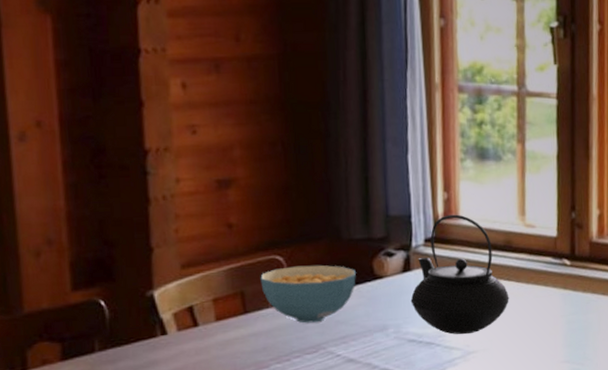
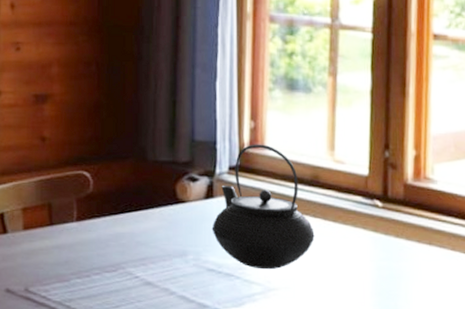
cereal bowl: present [260,265,356,323] -> none [67,183,159,241]

